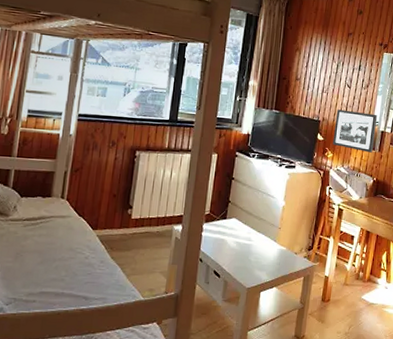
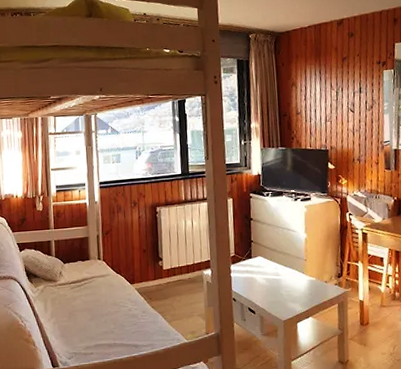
picture frame: present [332,109,378,153] -> none [343,133,389,173]

